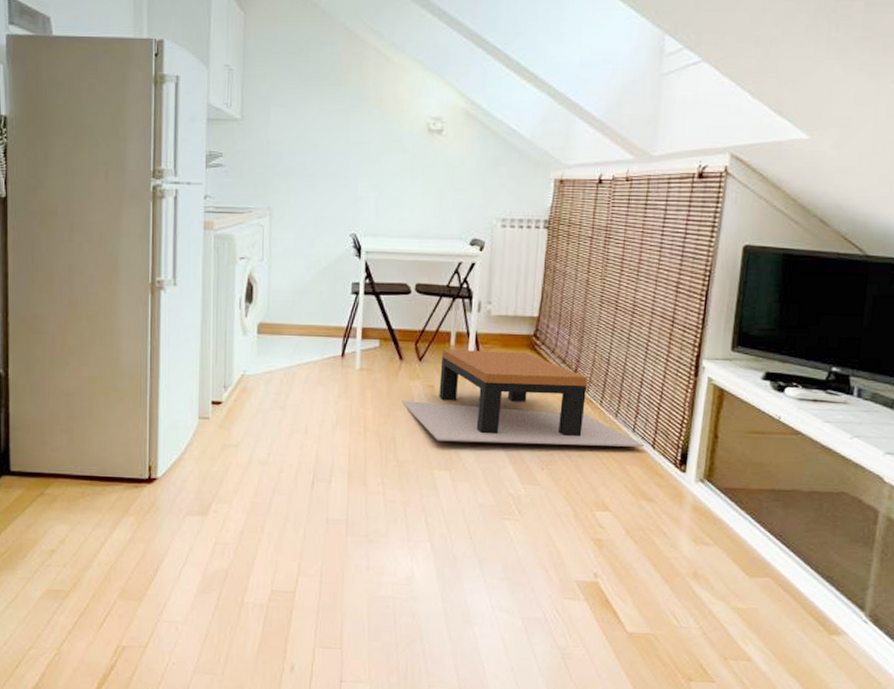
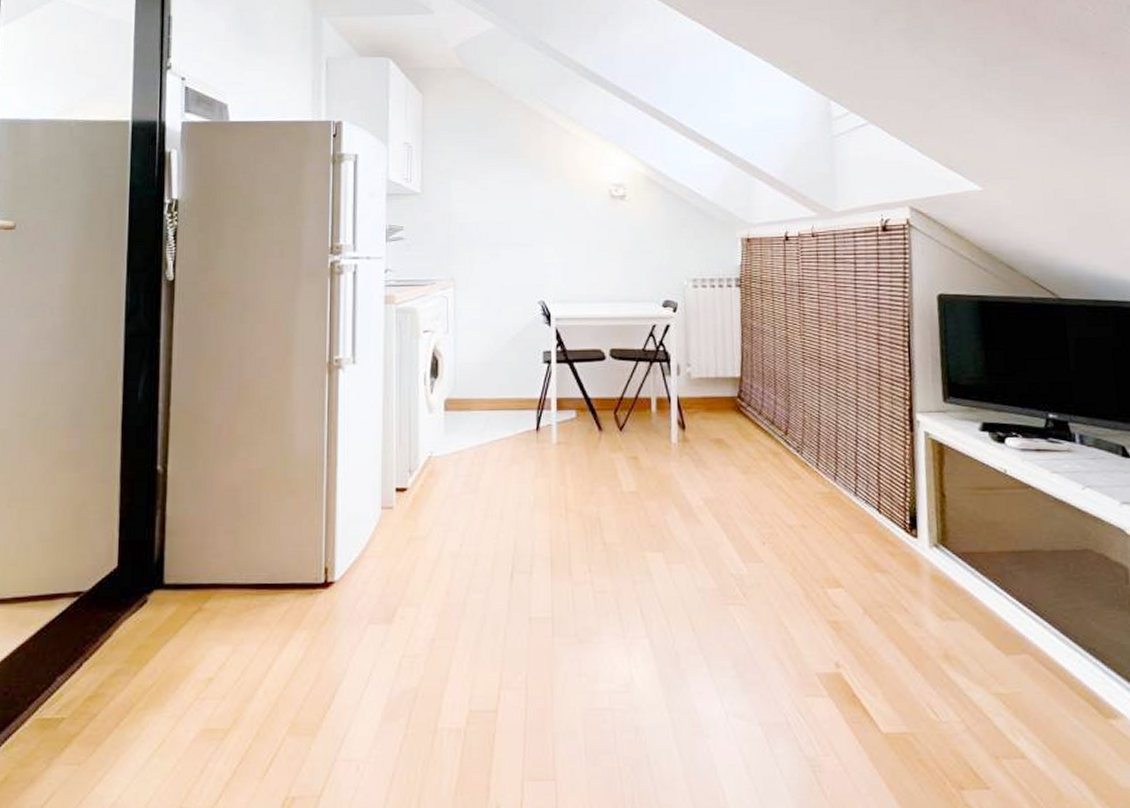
coffee table: present [401,349,645,447] -> none [604,415,870,519]

